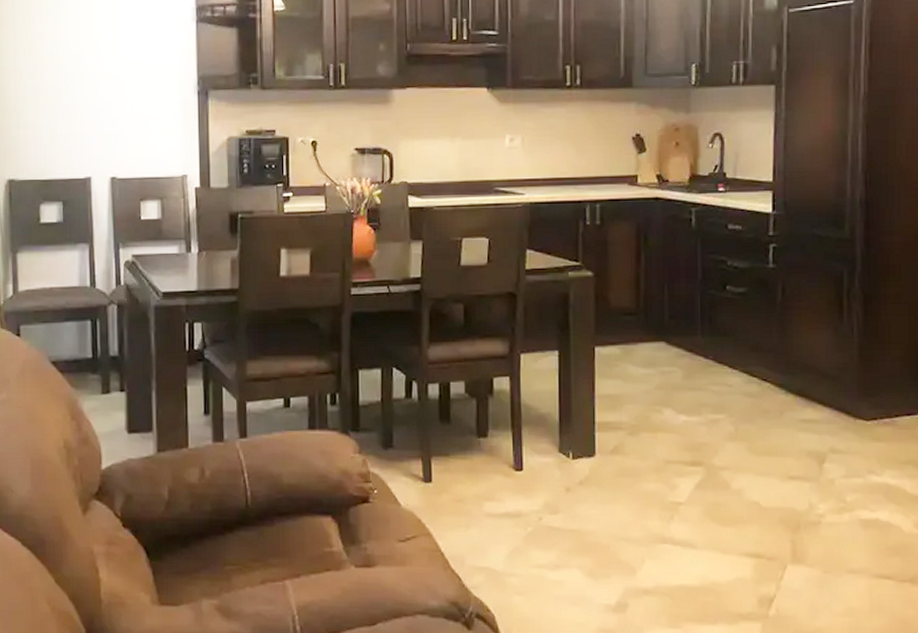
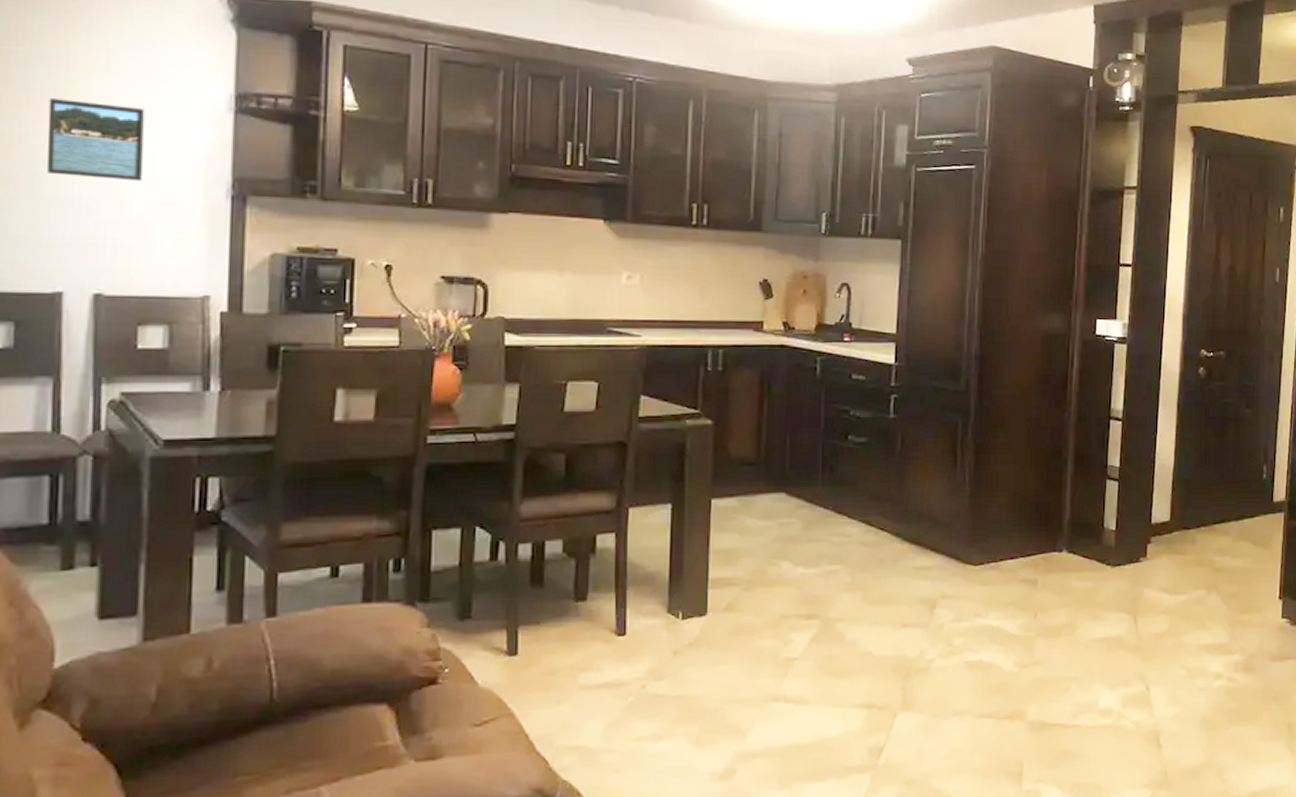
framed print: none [74,25,136,86] -> present [47,98,144,182]

